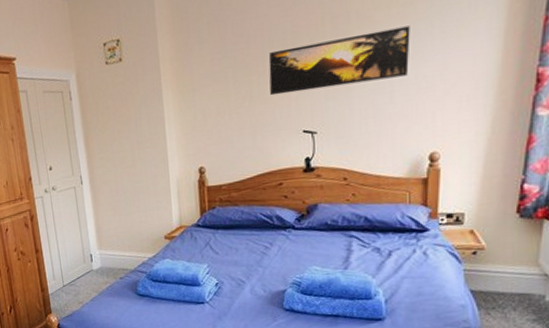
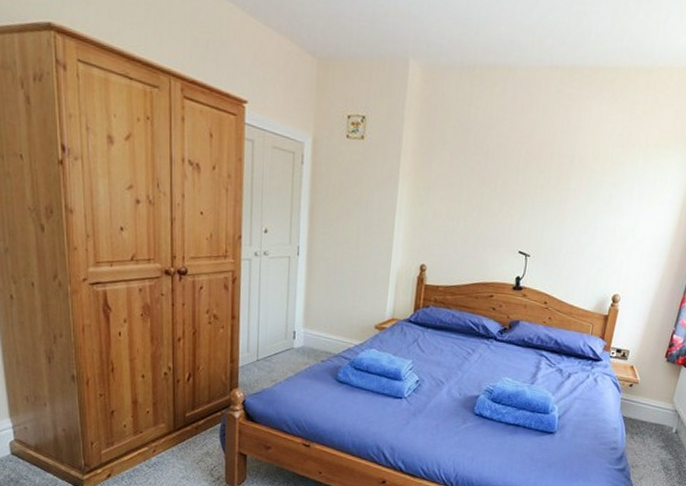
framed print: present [268,26,410,96] -> none [497,172,617,224]

